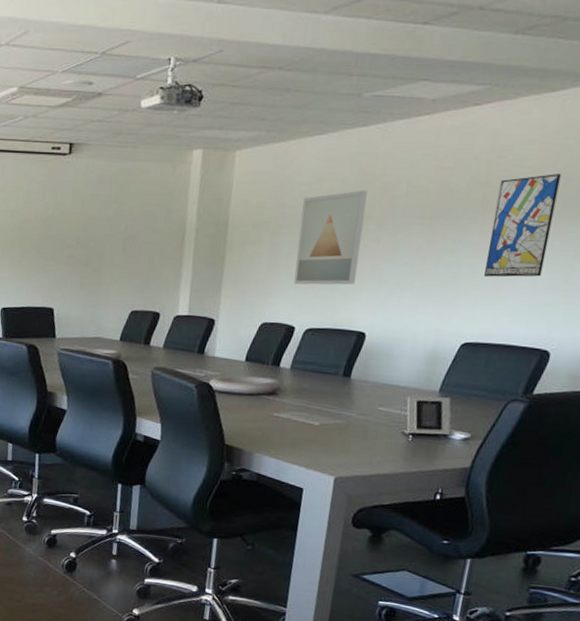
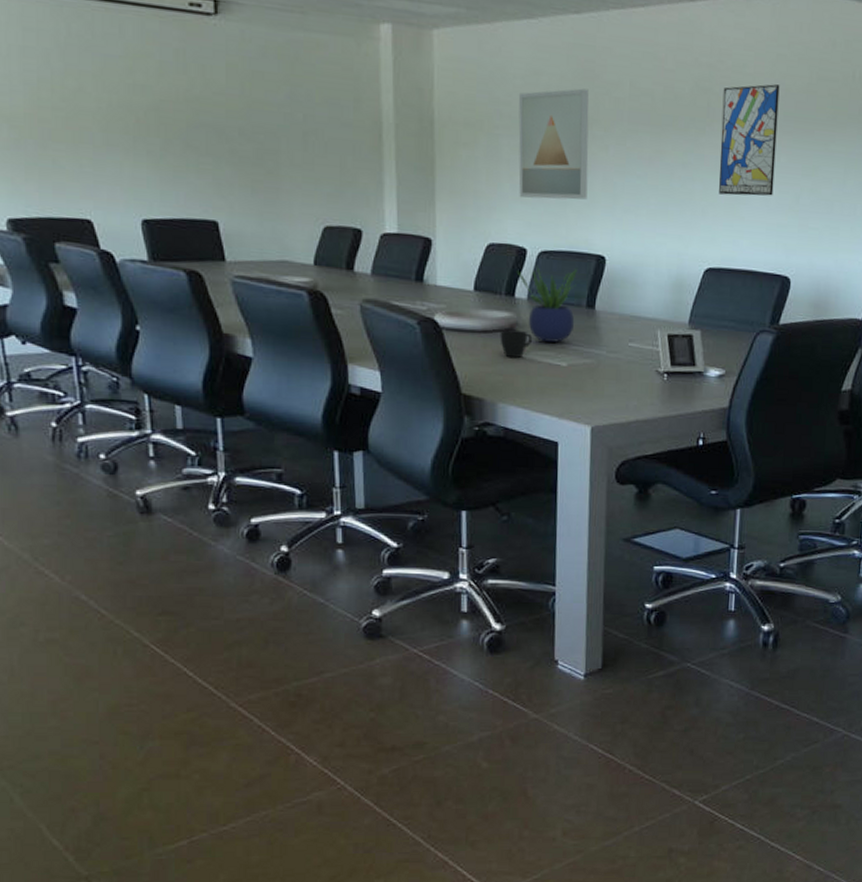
cup: none [262,394,292,417] -> present [500,330,533,359]
potted plant: none [283,341,340,405] -> present [516,266,579,342]

